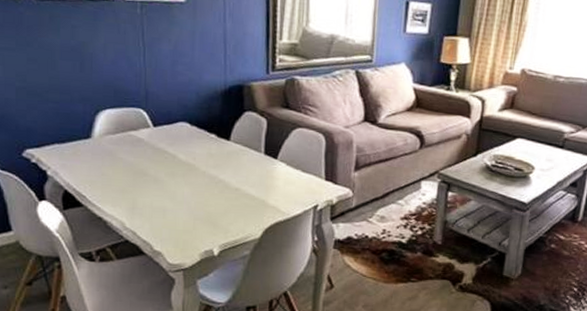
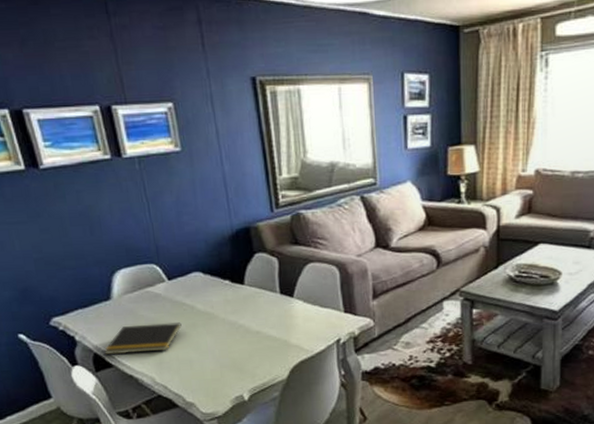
notepad: none [76,166,160,197] -> present [104,322,182,355]

